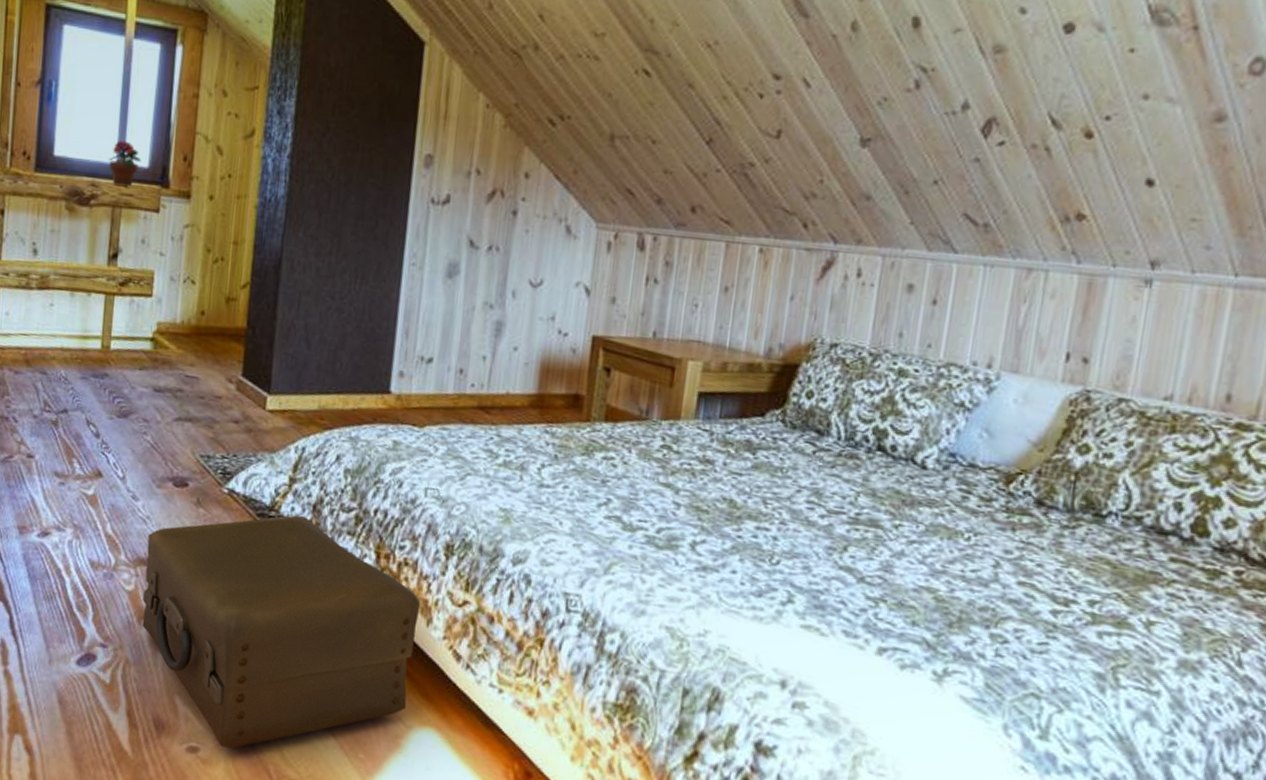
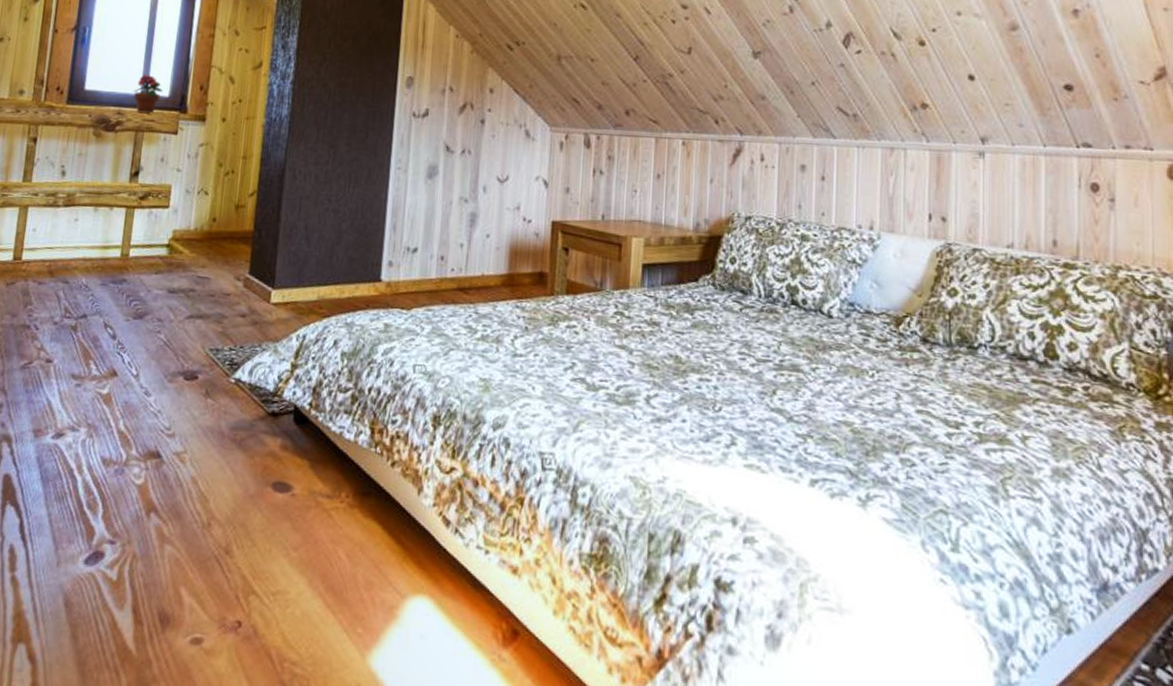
suitcase: present [142,515,421,749] -> none [150,399,412,636]

